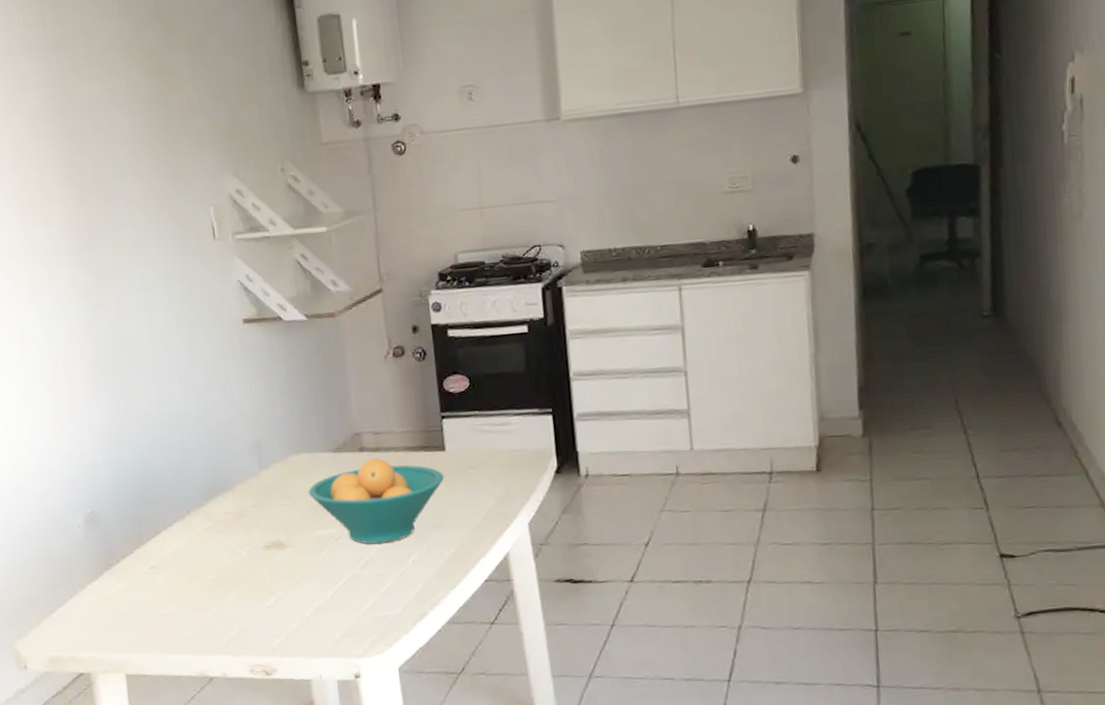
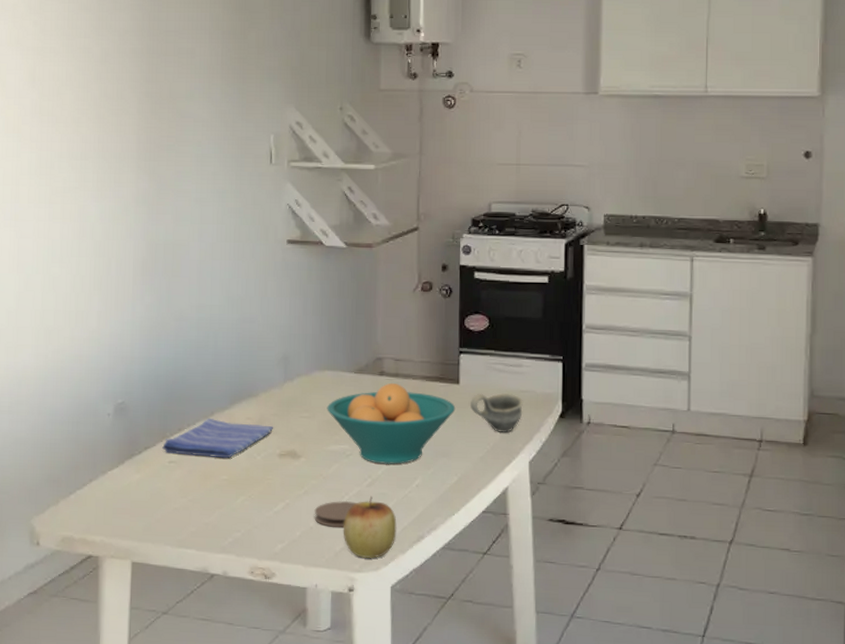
dish towel: none [141,517,255,559] -> present [162,418,274,459]
coaster: none [308,585,352,615] -> present [314,500,357,527]
apple: none [341,577,398,643] -> present [343,495,397,558]
cup: none [458,453,516,497] -> present [469,392,524,434]

